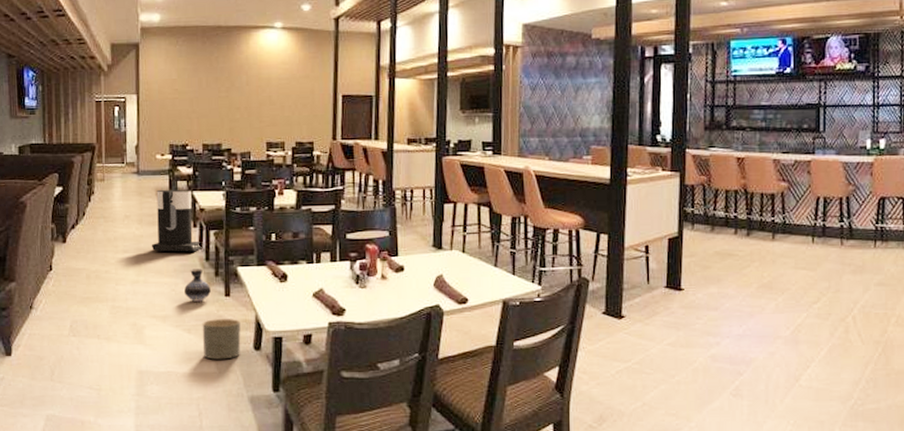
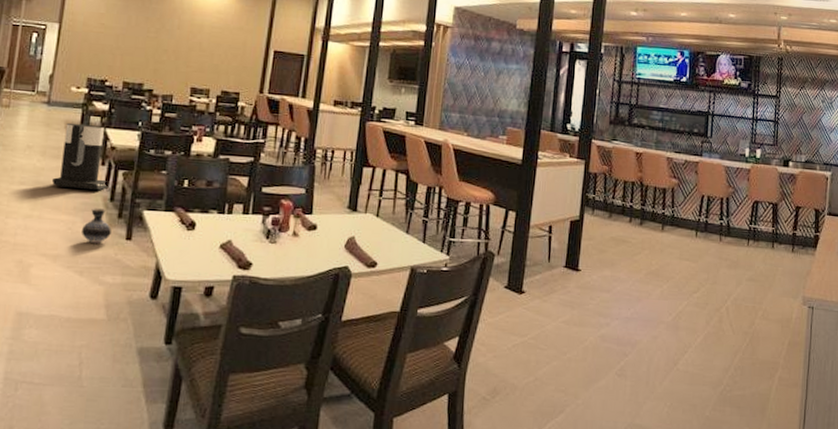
planter: present [202,319,241,360] -> none [93,263,139,307]

